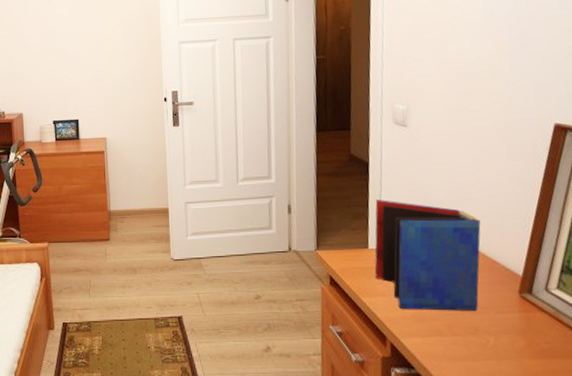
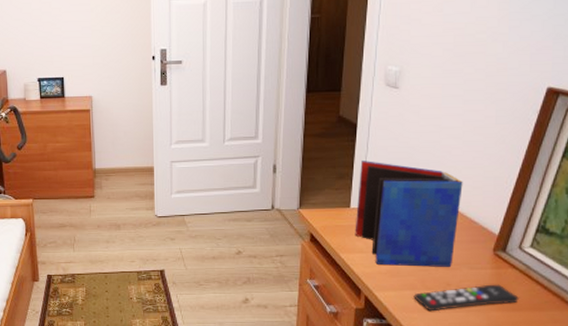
remote control: none [441,329,552,360] -> present [414,284,519,312]

